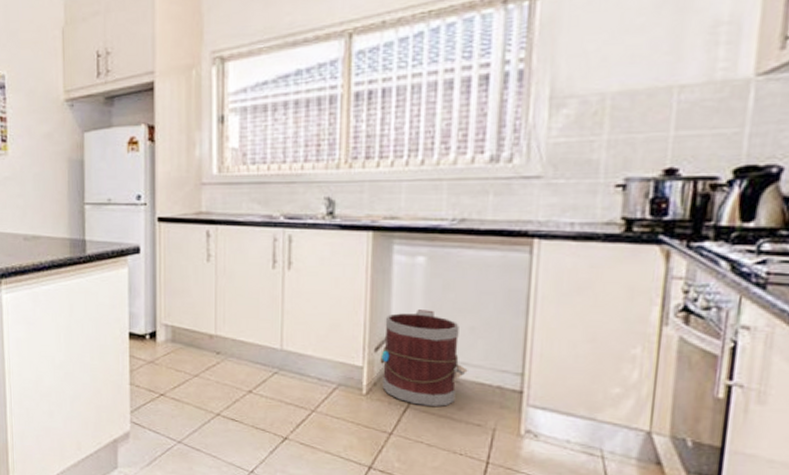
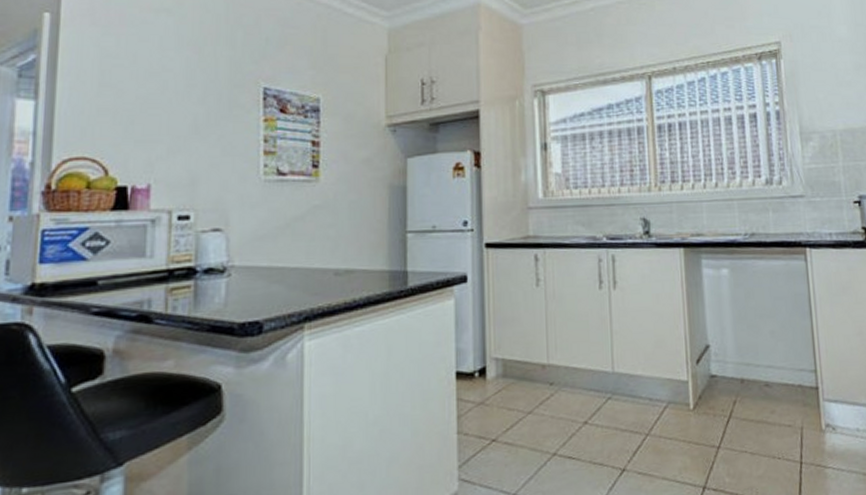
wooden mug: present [380,309,468,406] -> none [702,318,774,414]

